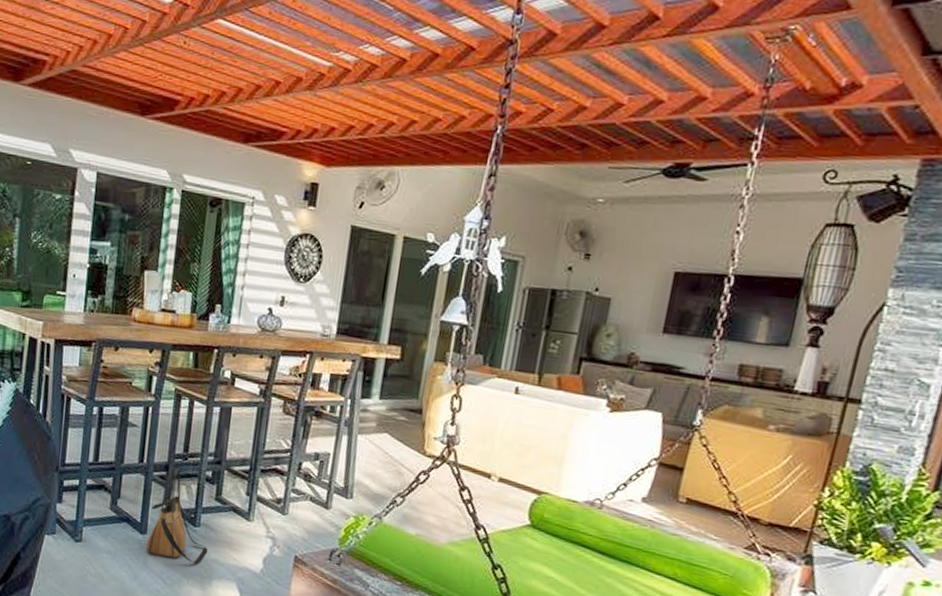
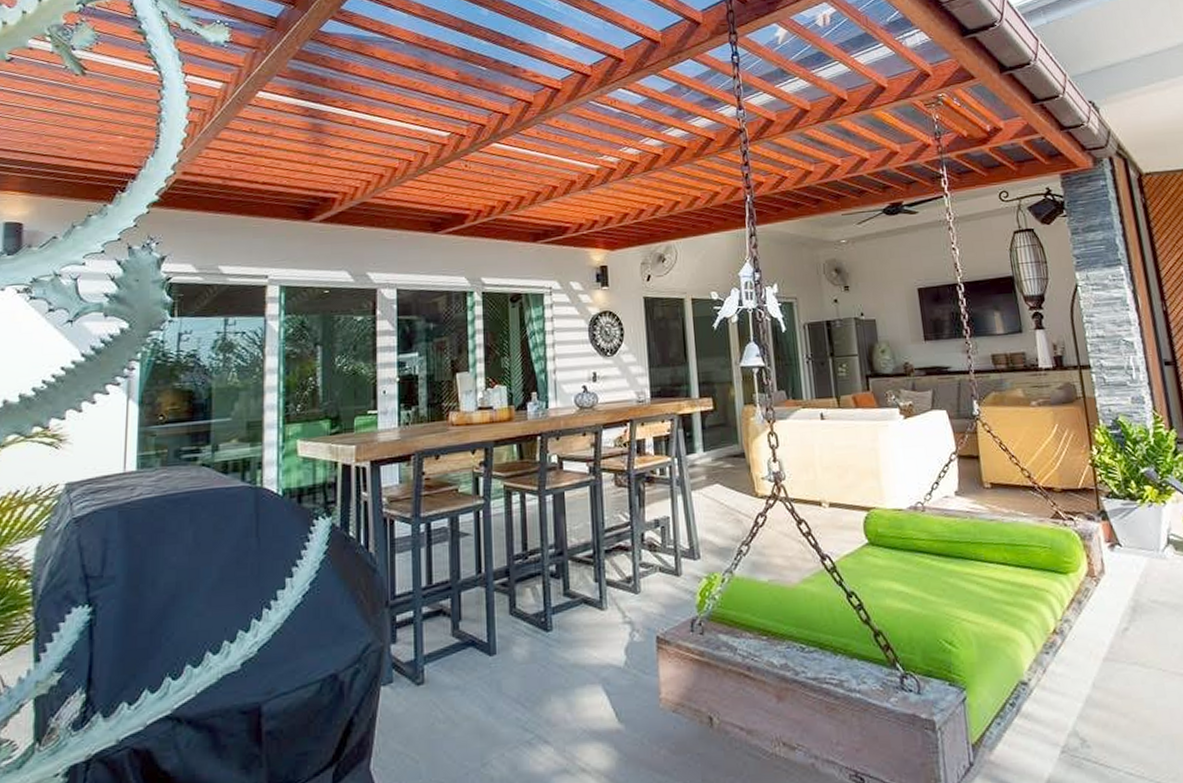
tote bag: present [145,466,208,563] -> none [497,569,566,677]

